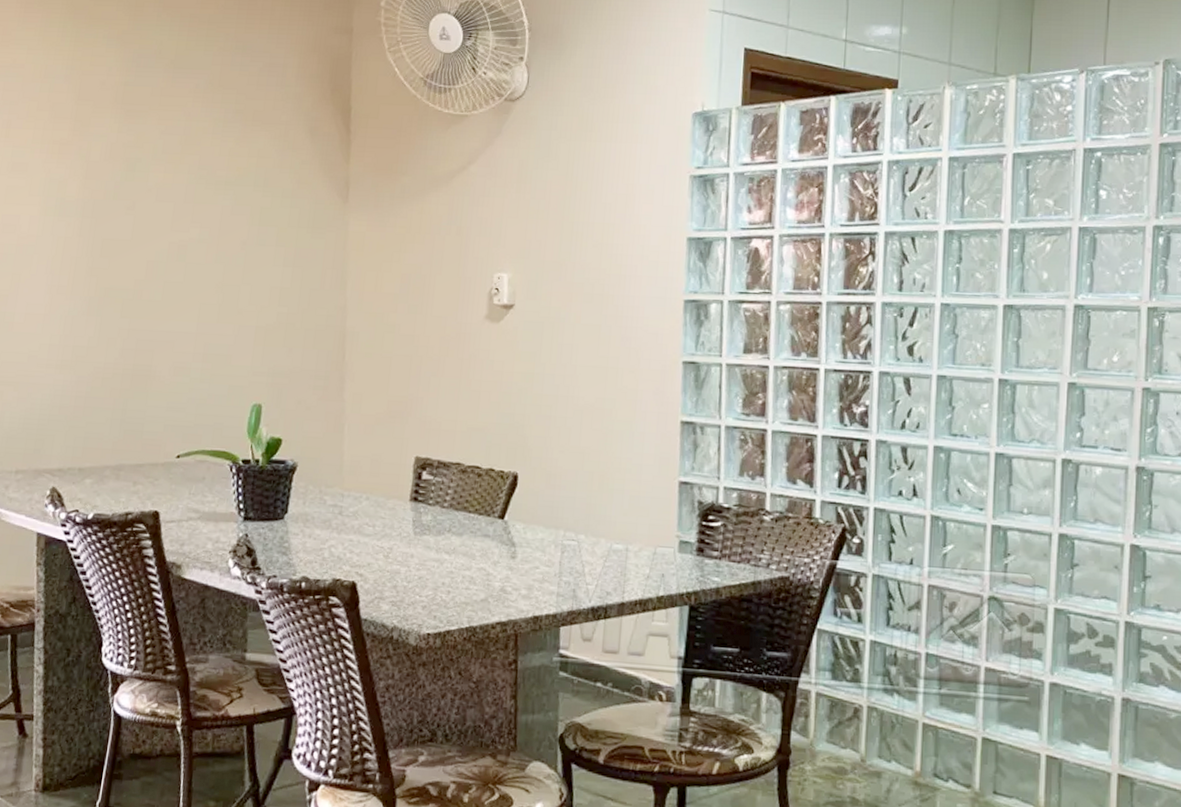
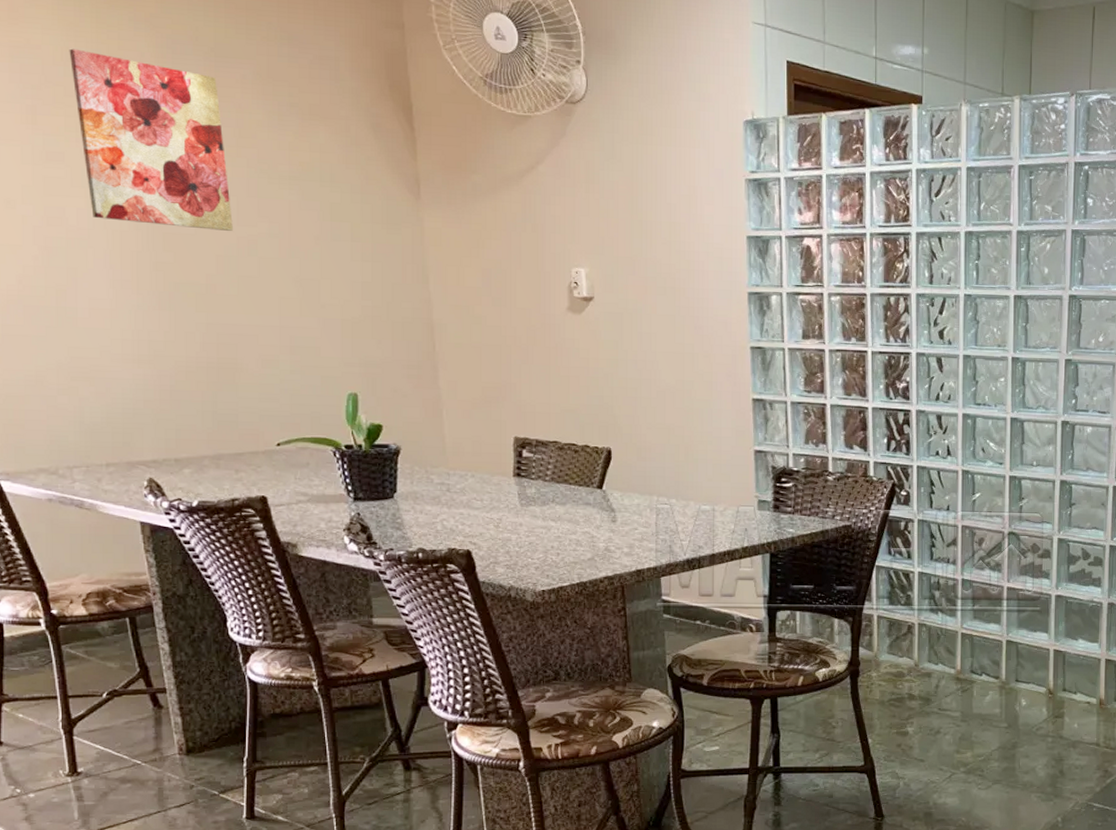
wall art: none [42,66,172,237] -> present [69,48,233,231]

